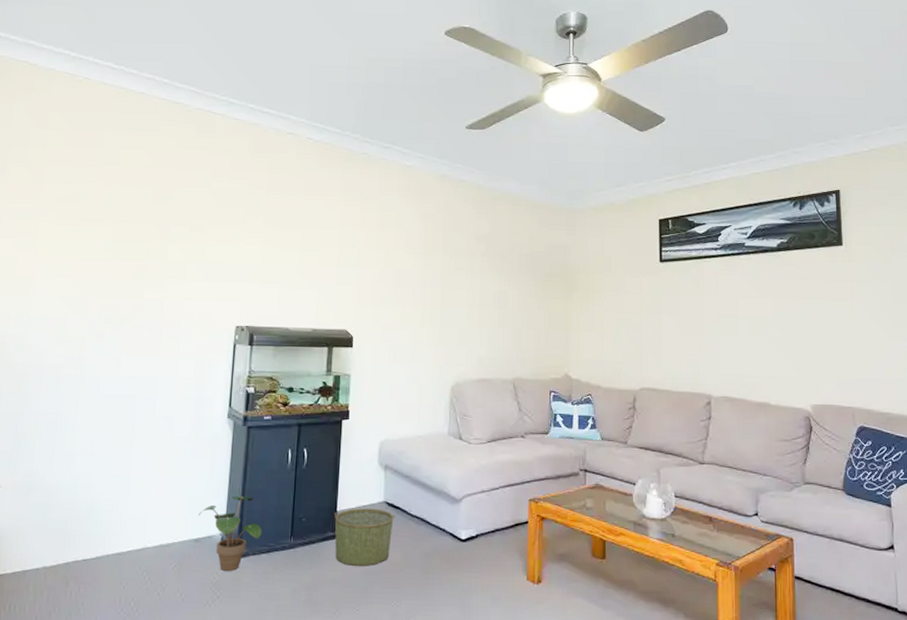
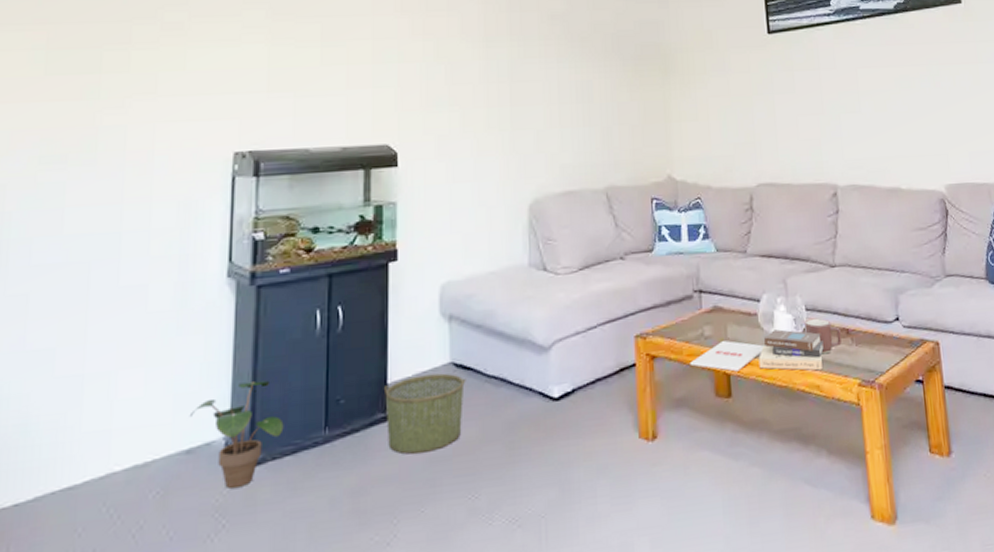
magazine: none [572,513,638,539] -> present [690,340,766,372]
books: none [631,509,688,548] -> present [758,329,824,371]
mug: none [673,504,704,535] -> present [804,318,842,355]

